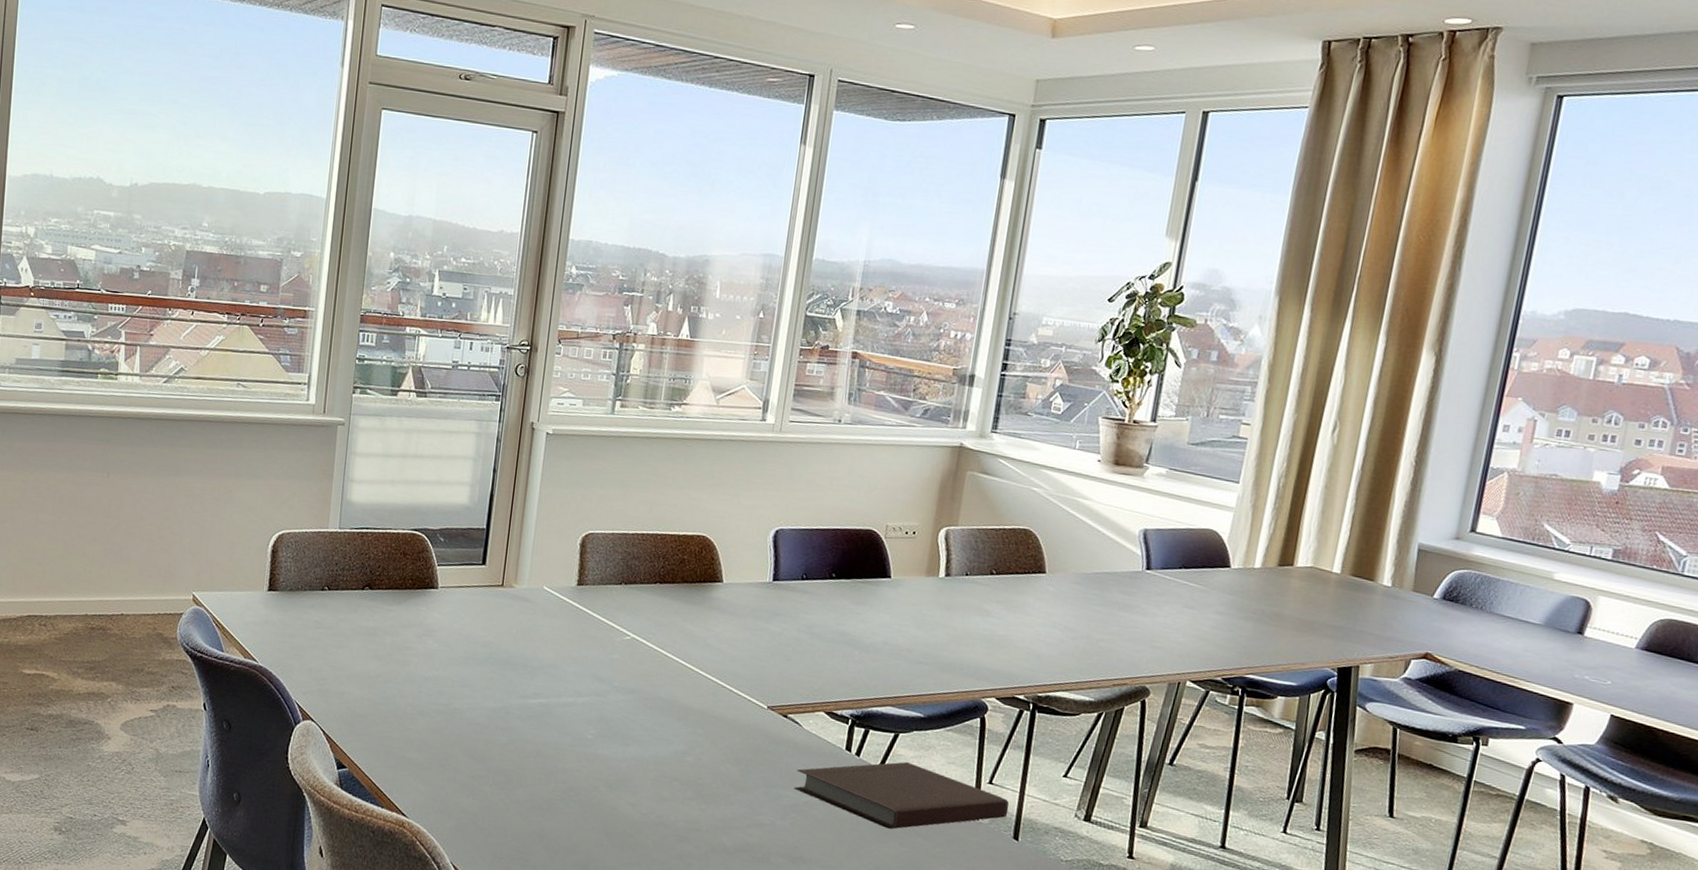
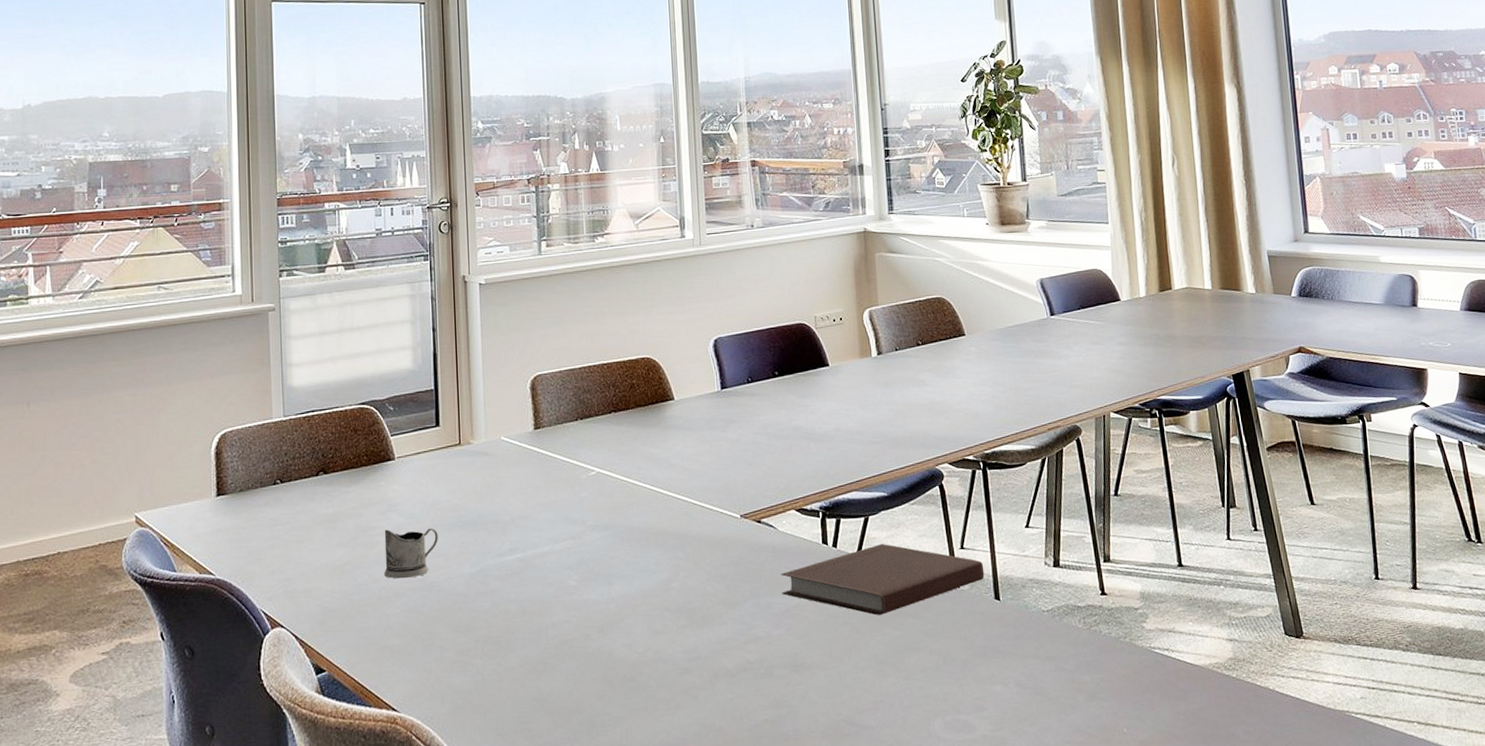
tea glass holder: none [412,652,468,701] -> present [384,528,438,579]

